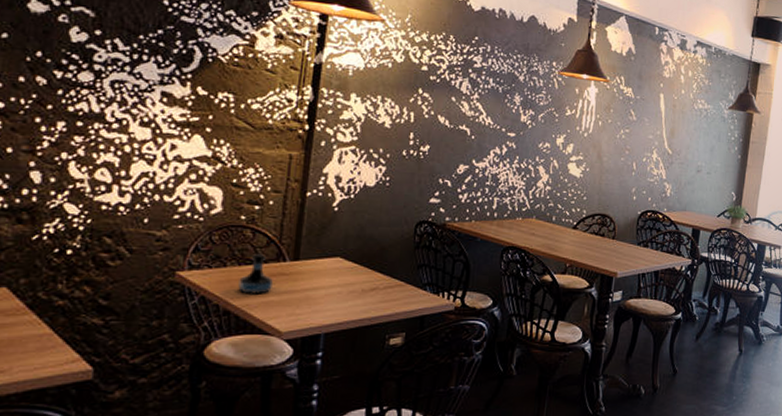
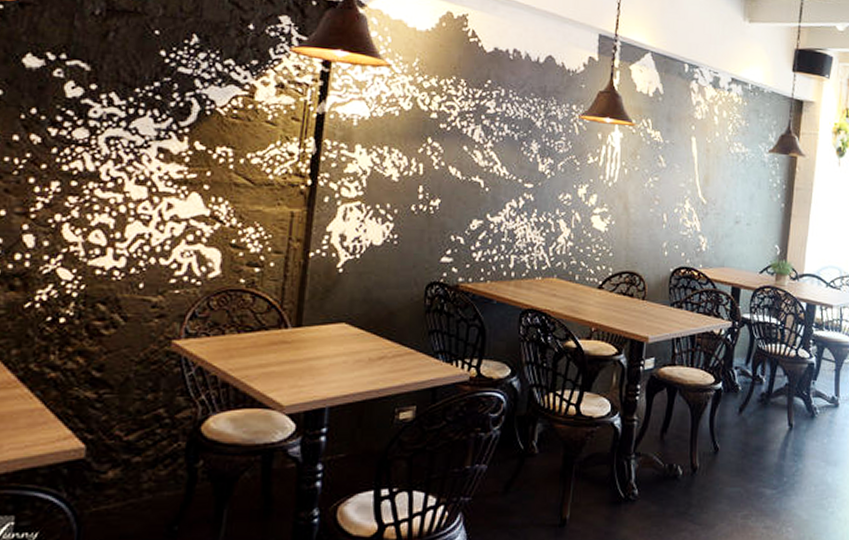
tequila bottle: present [238,254,274,296] -> none [237,321,275,366]

